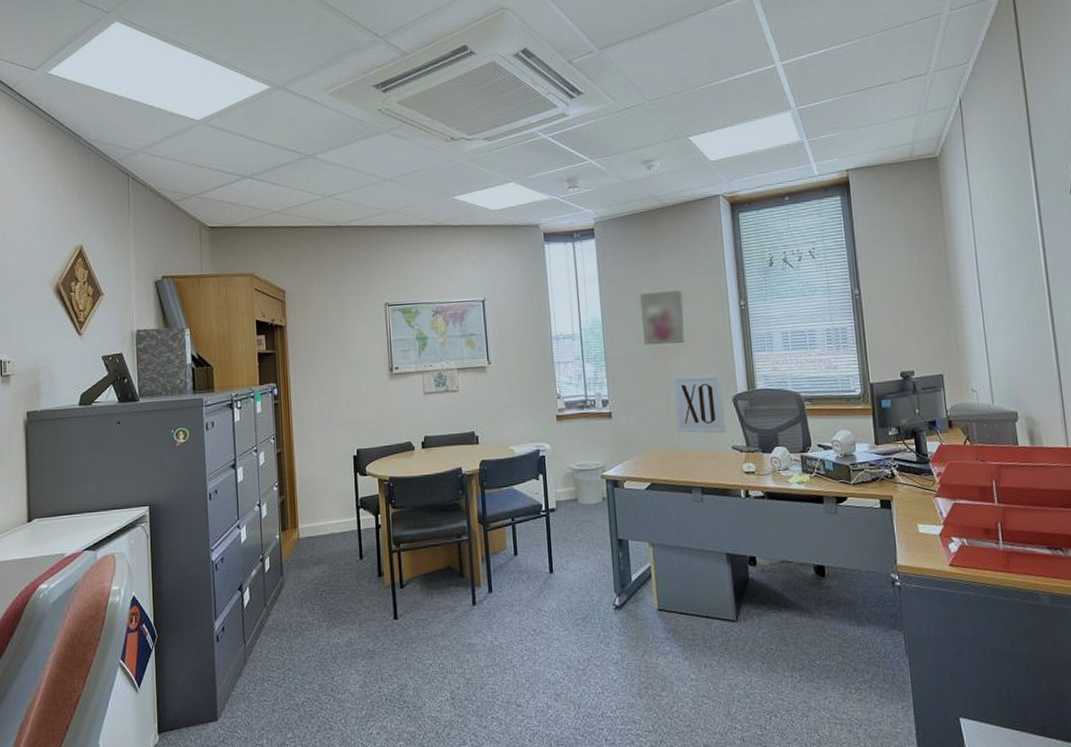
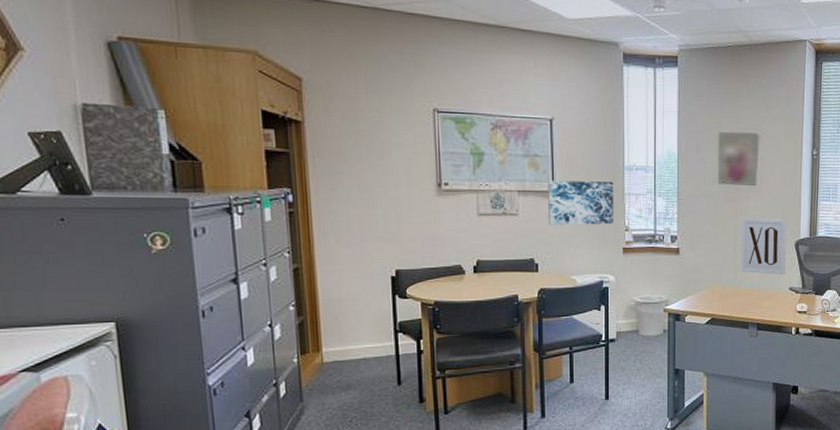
wall art: none [483,352,546,399] -> present [548,180,614,226]

